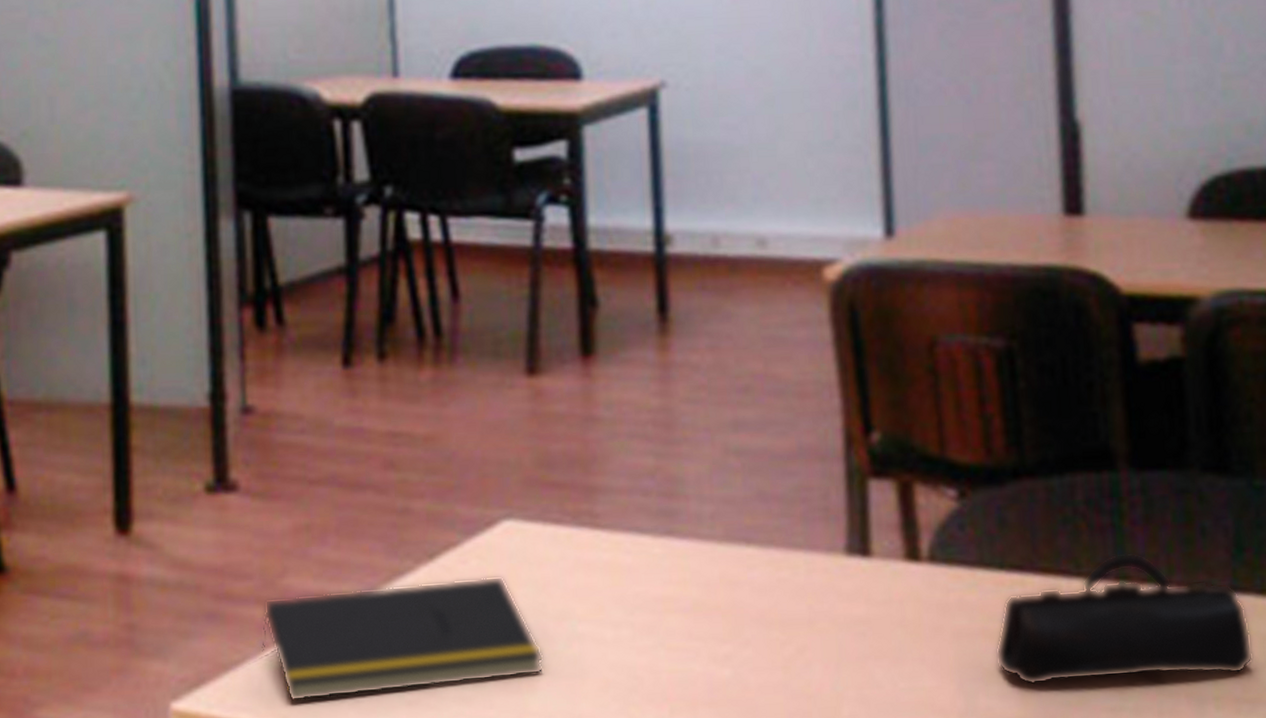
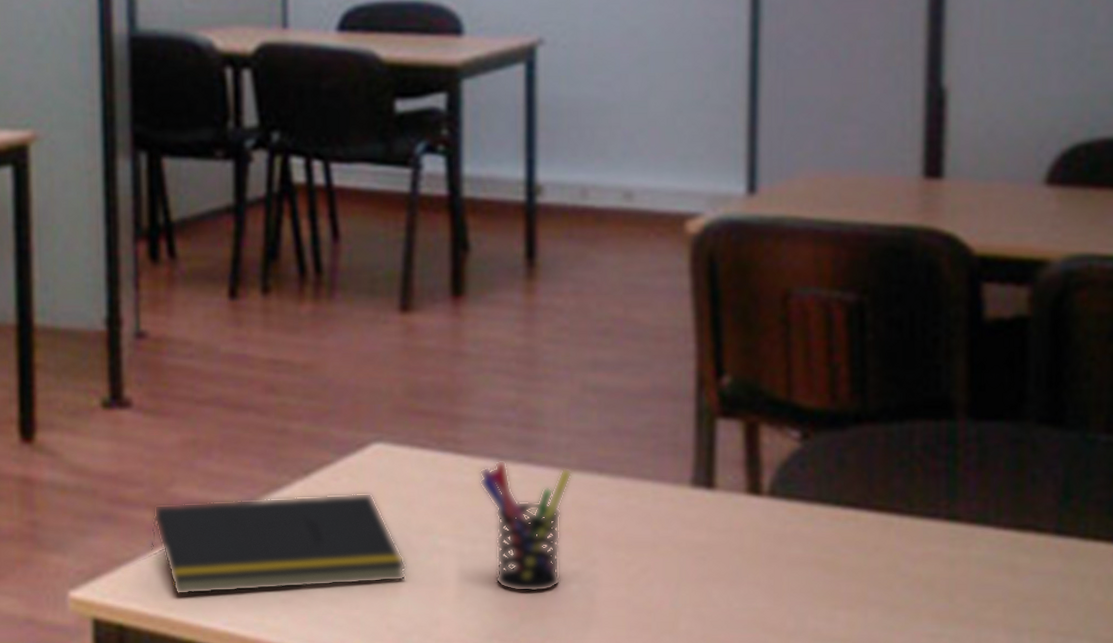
pen holder: none [618,533,719,682] -> present [479,460,573,593]
pencil case: present [995,552,1254,686] -> none [826,495,1071,611]

